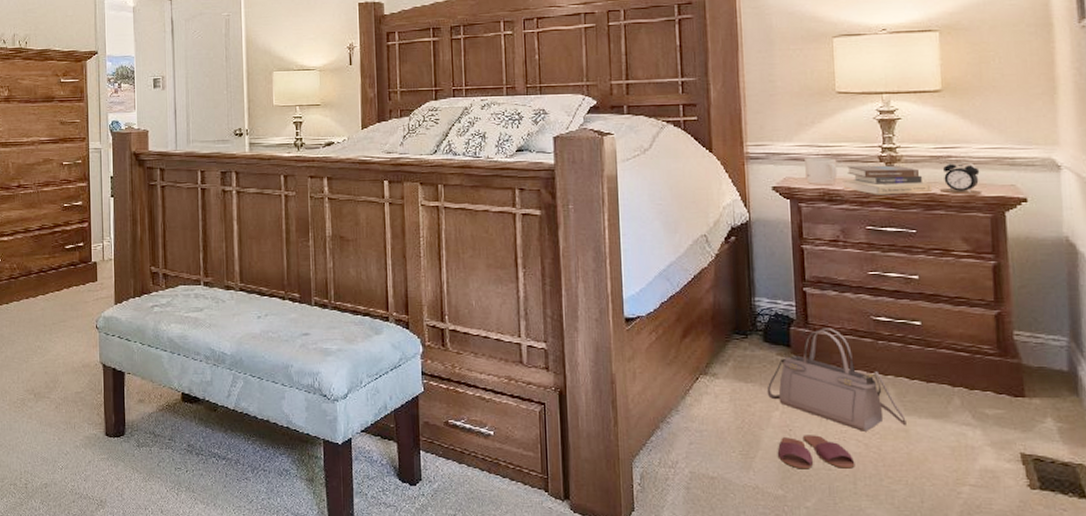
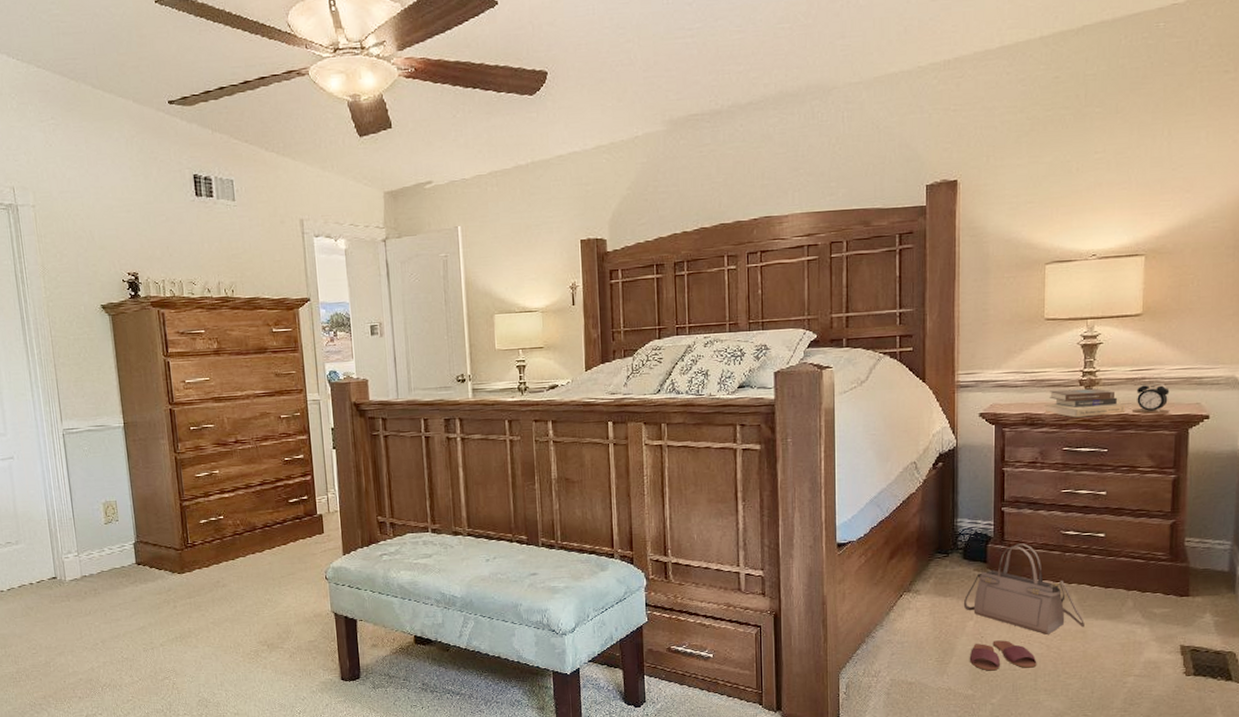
mug: present [805,157,838,185] -> none [1011,383,1041,411]

